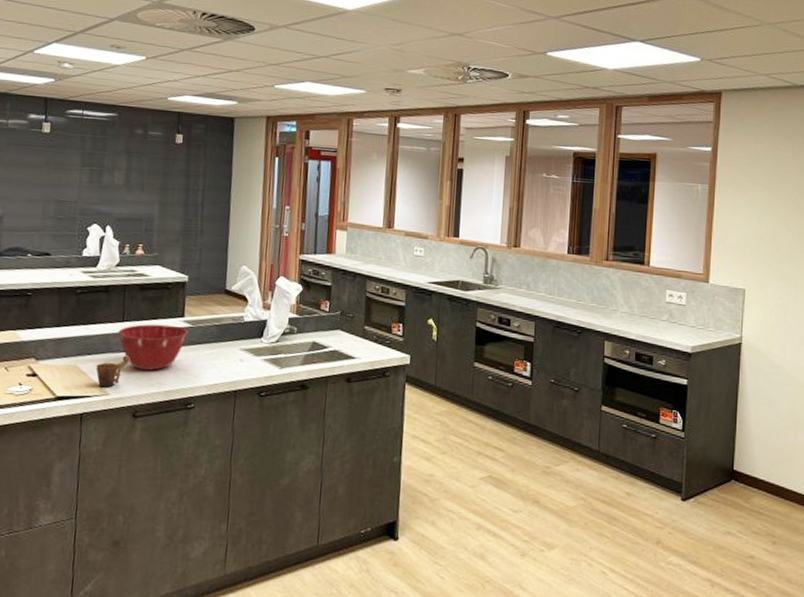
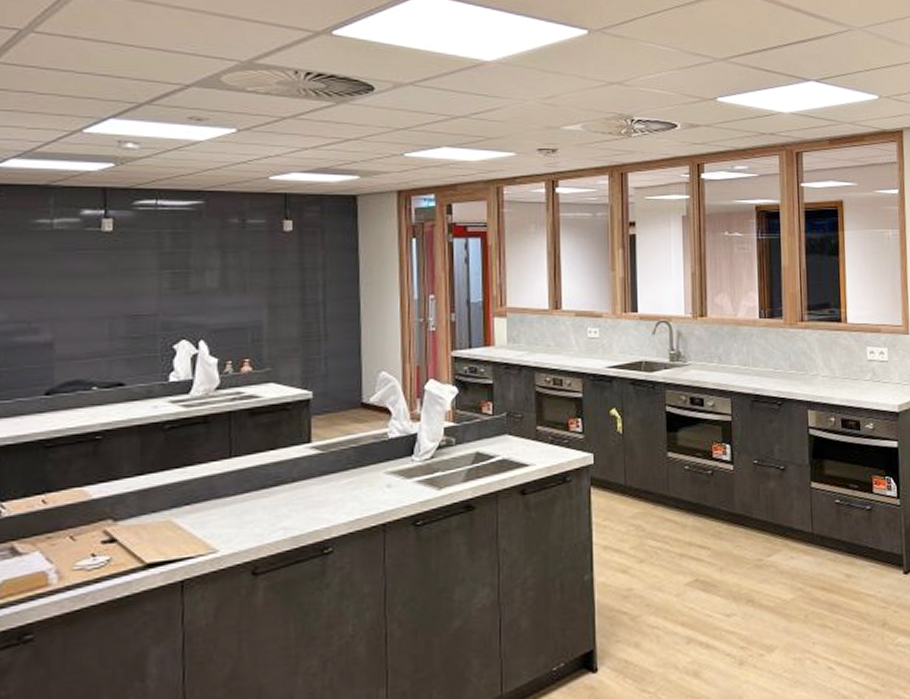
mug: present [96,355,129,388] -> none [197,499,242,544]
mixing bowl: present [118,324,188,371] -> none [225,454,317,515]

